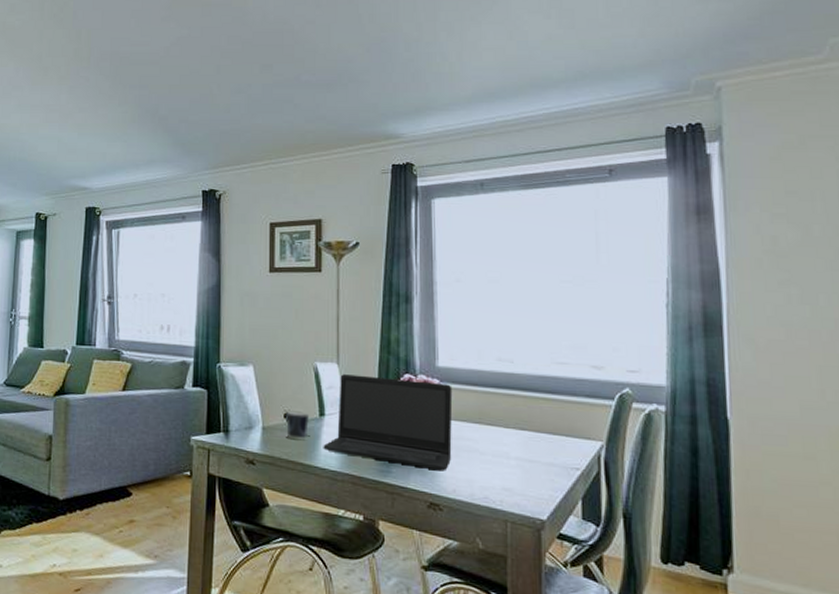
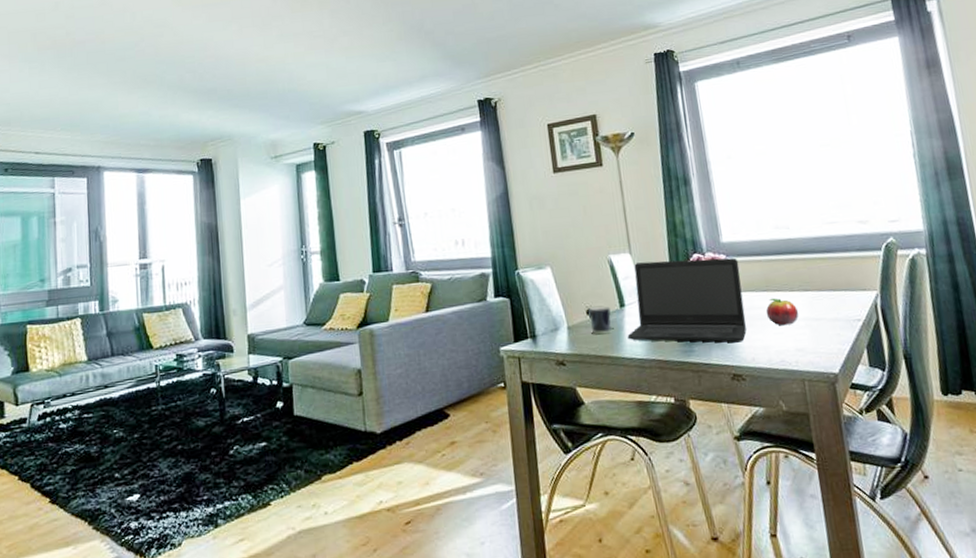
fruit: none [475,431,512,462] -> present [766,298,799,326]

